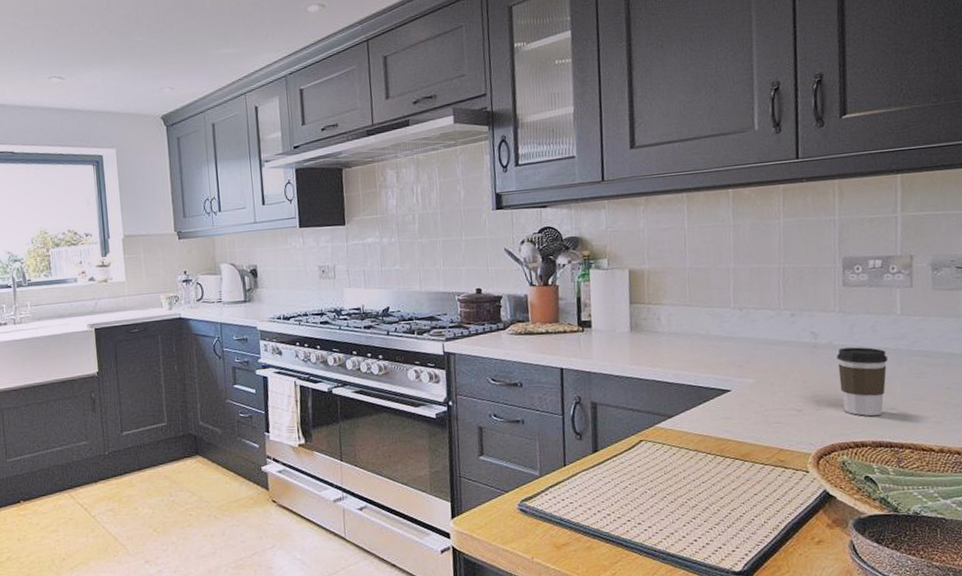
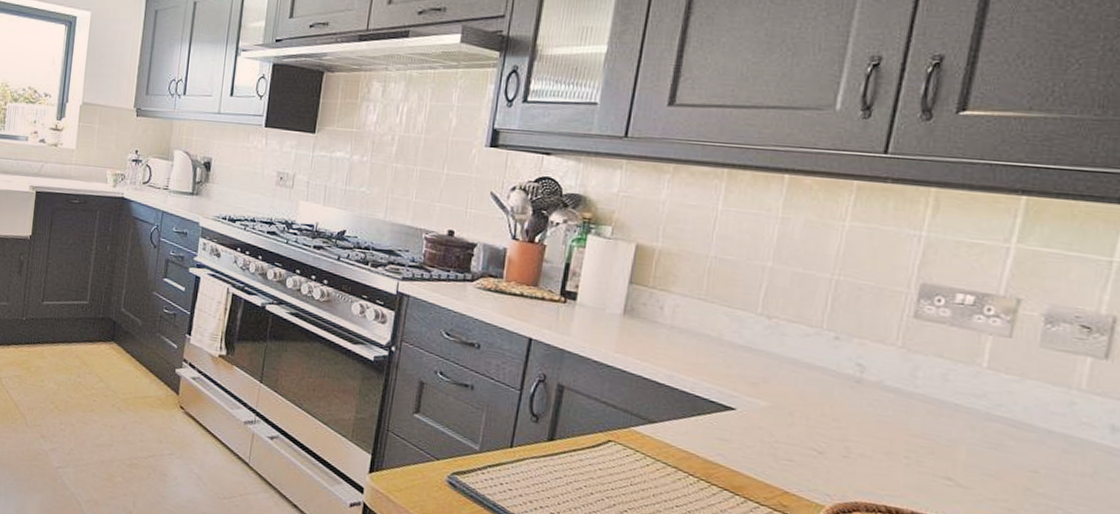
coffee cup: present [836,347,888,417] -> none [881,391,956,483]

